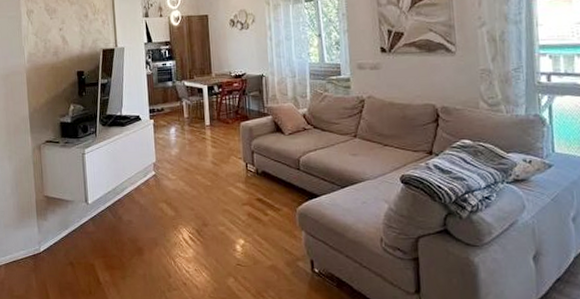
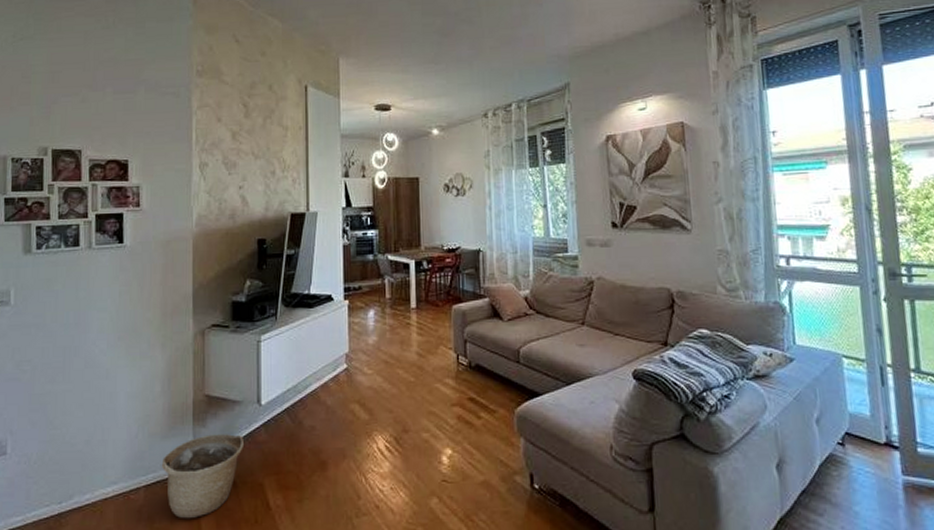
basket: none [15,226,78,290] -> present [161,434,245,519]

